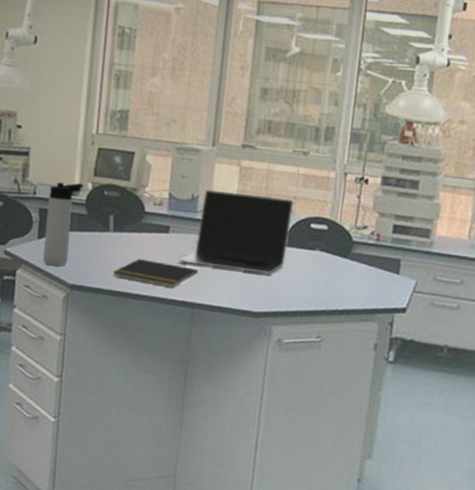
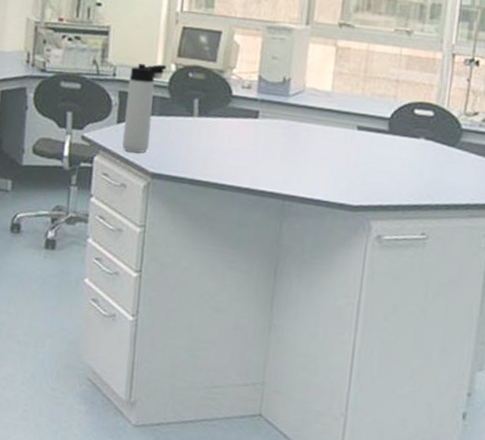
notepad: present [113,258,198,288] -> none [197,145,290,178]
laptop: present [177,189,294,275] -> none [267,71,396,165]

